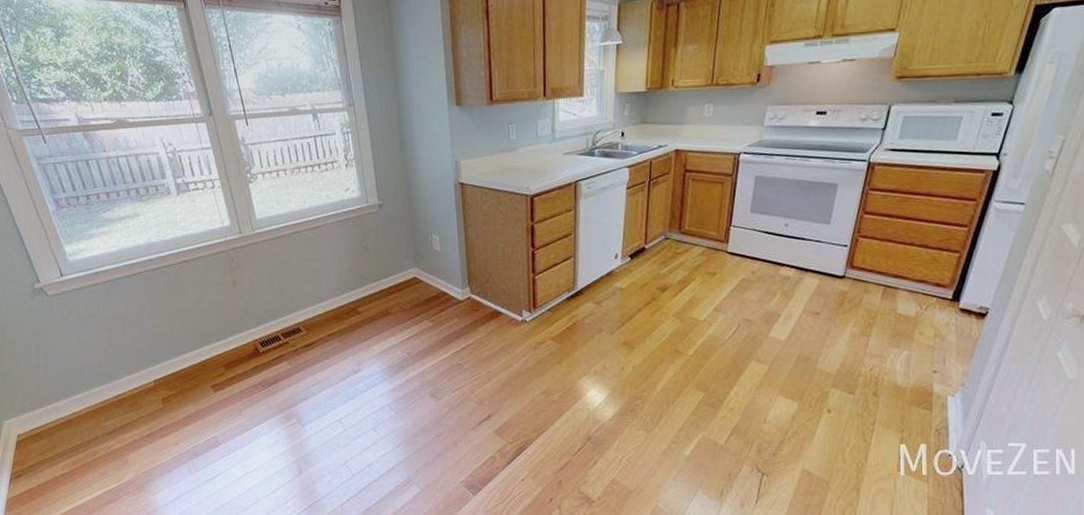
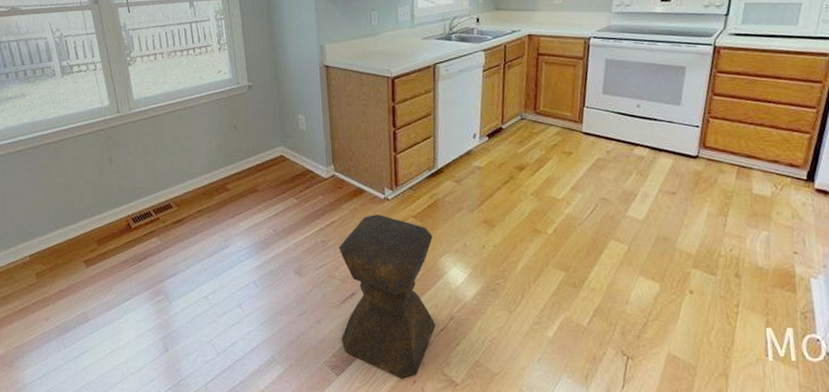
stool: none [475,337,573,498] -> present [339,214,436,380]

